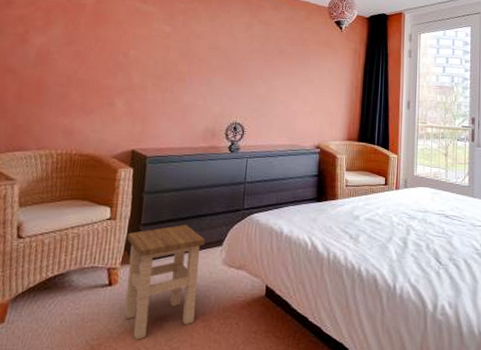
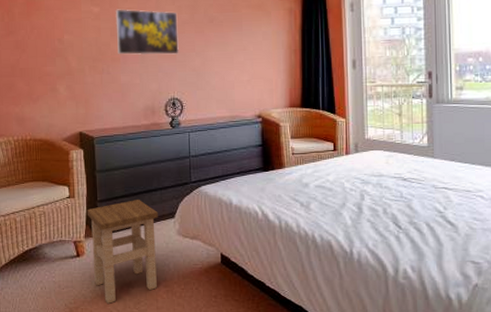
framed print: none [184,31,249,80] -> present [115,9,180,56]

